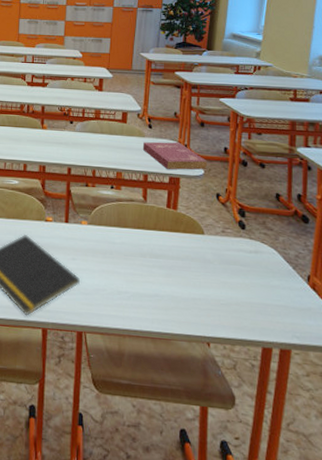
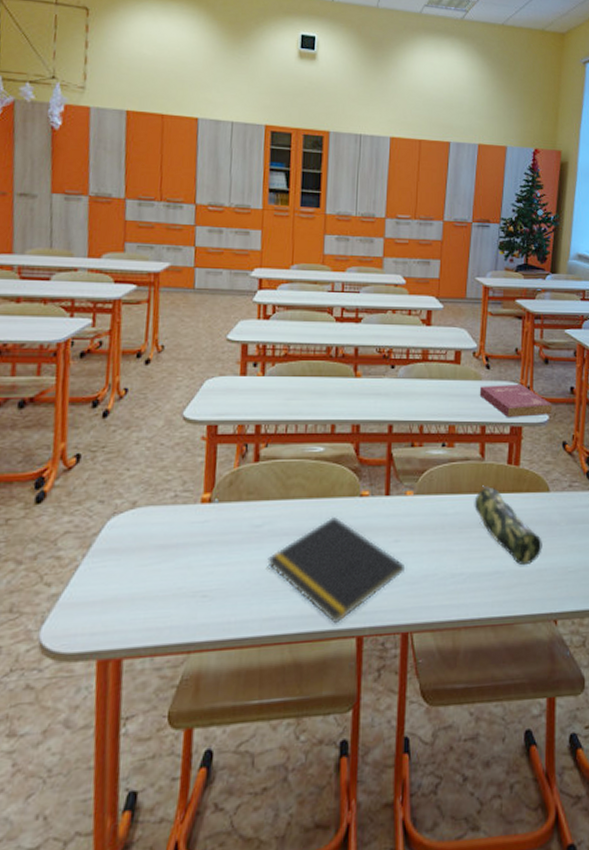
pencil case: none [137,223,197,293] -> present [474,485,542,566]

